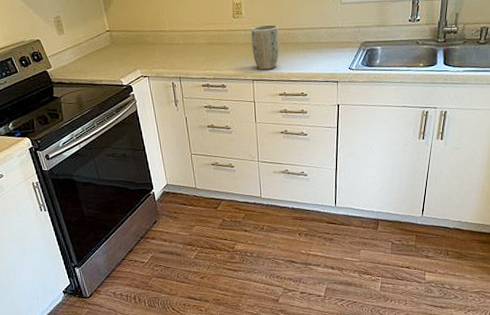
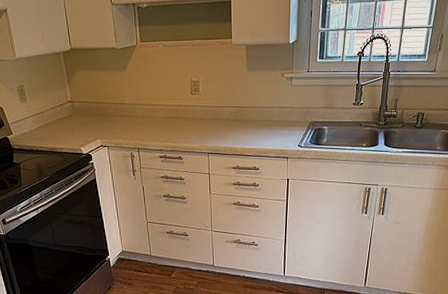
plant pot: present [251,24,280,70] -> none [207,102,235,144]

